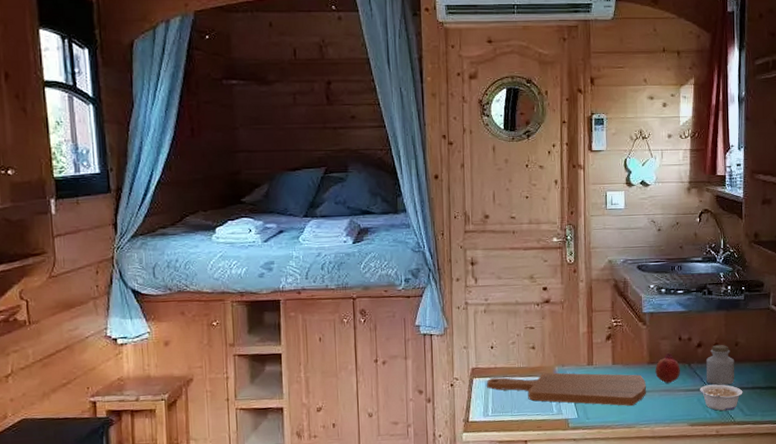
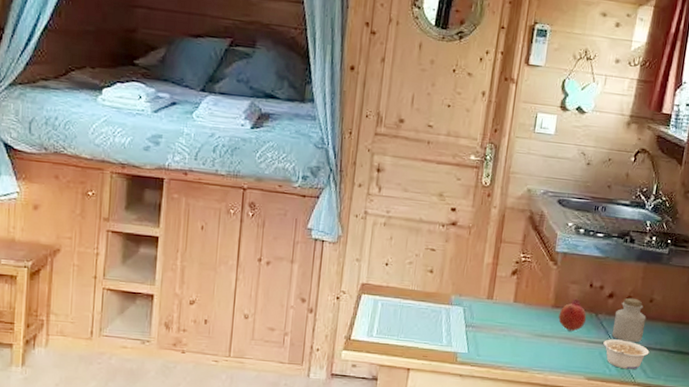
cutting board: present [487,372,646,407] -> none [375,297,547,350]

